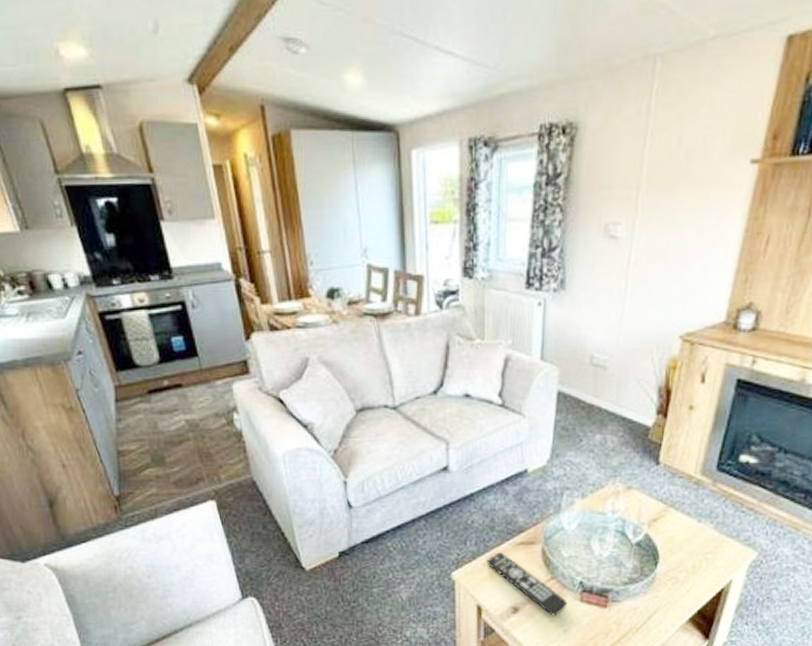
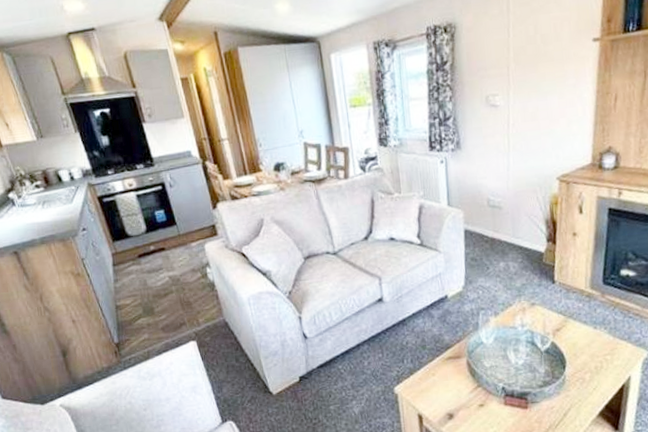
remote control: present [487,552,568,616] -> none [422,367,494,419]

